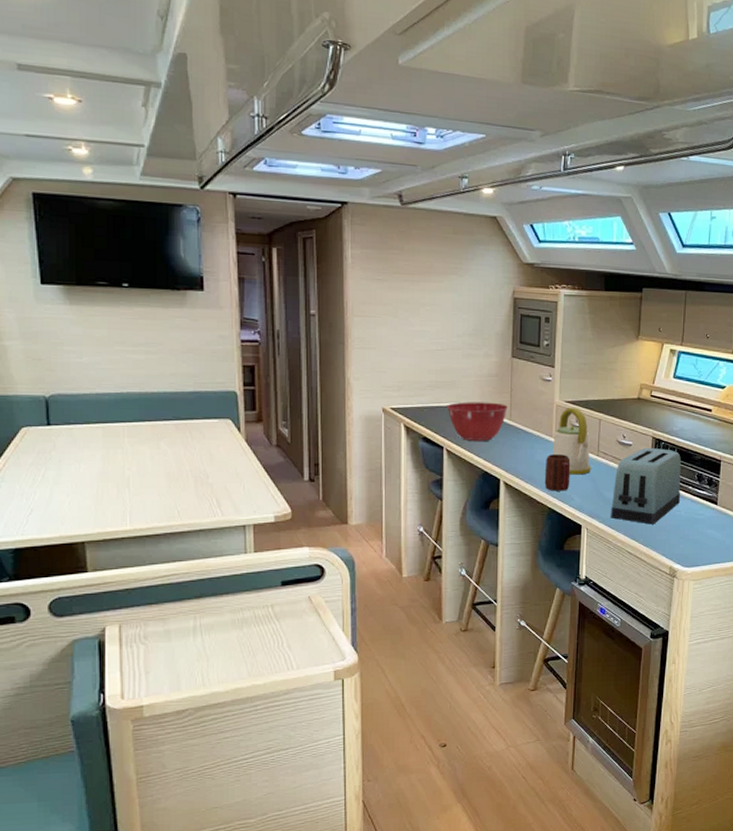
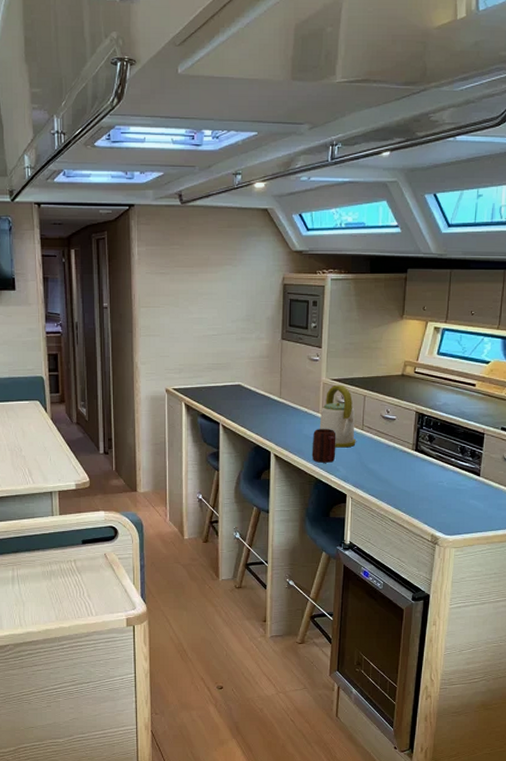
mixing bowl: present [447,401,509,442] -> none [222,381,279,418]
toaster: present [611,448,681,524] -> none [374,422,444,494]

